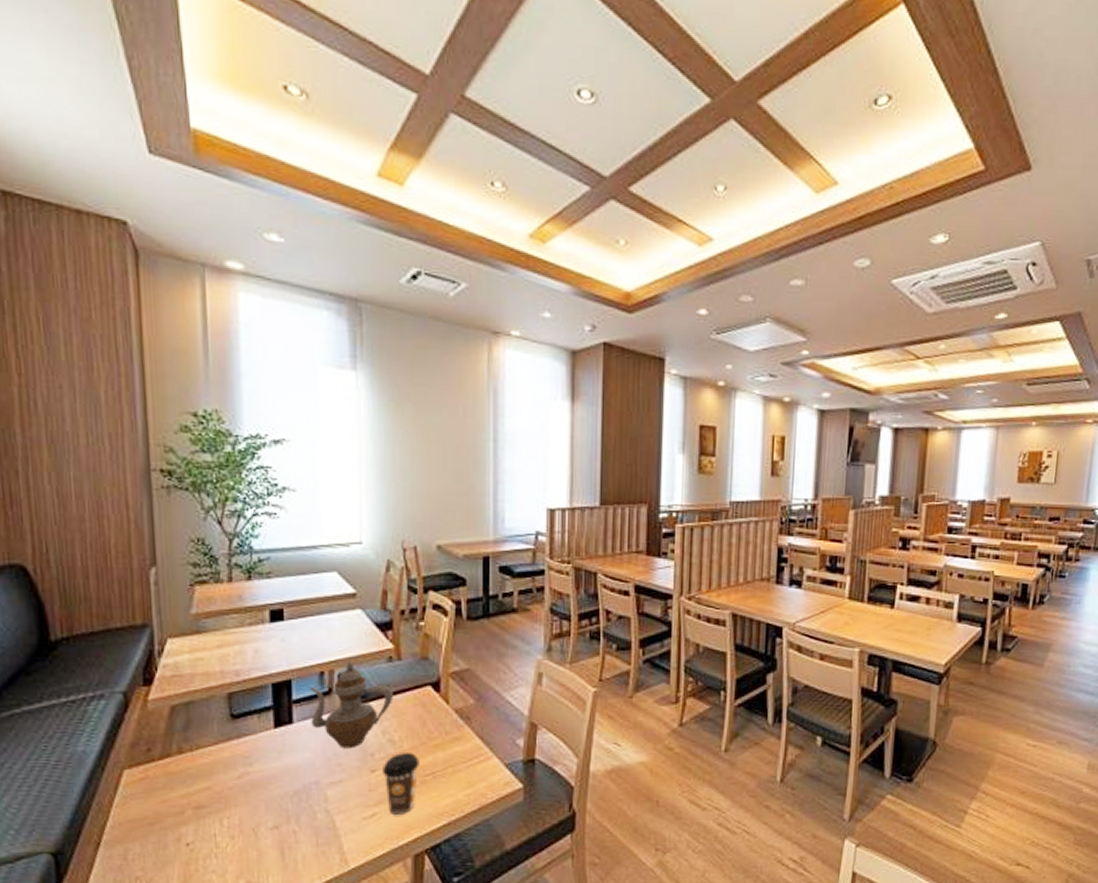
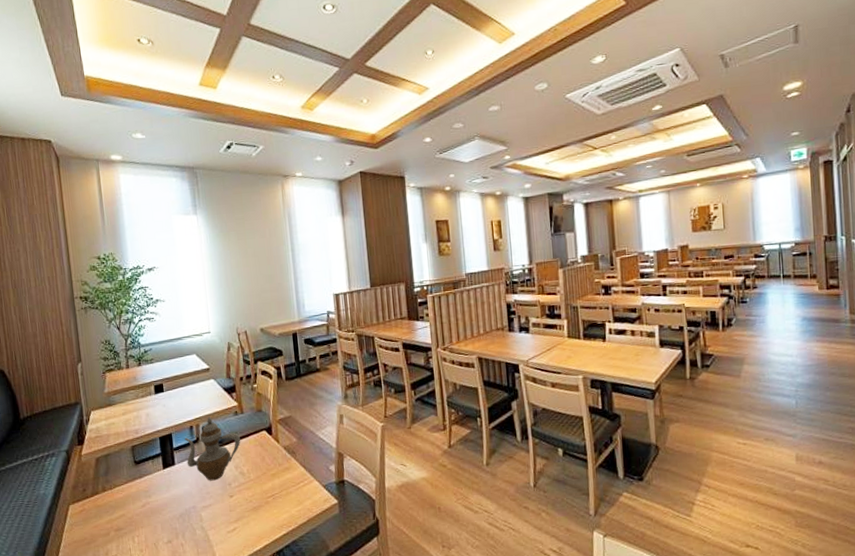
coffee cup: present [381,753,420,816] -> none [237,481,263,529]

